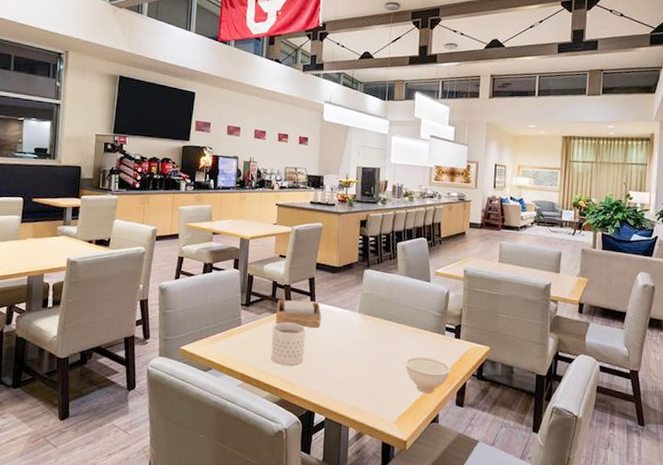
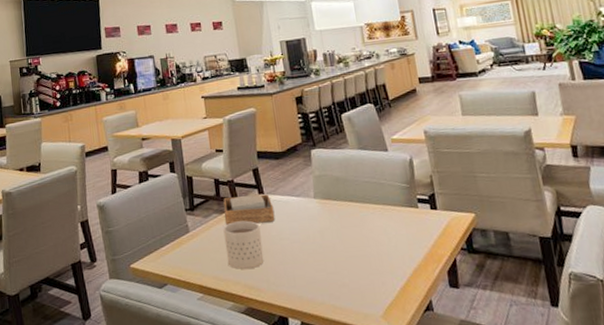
bowl: present [404,356,451,393] -> none [378,236,435,278]

